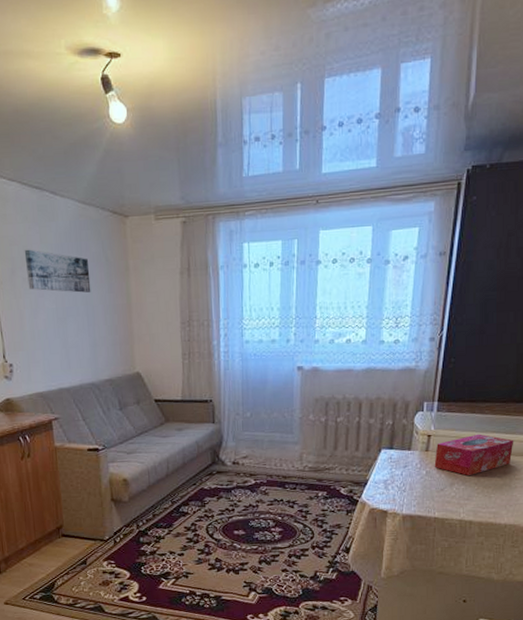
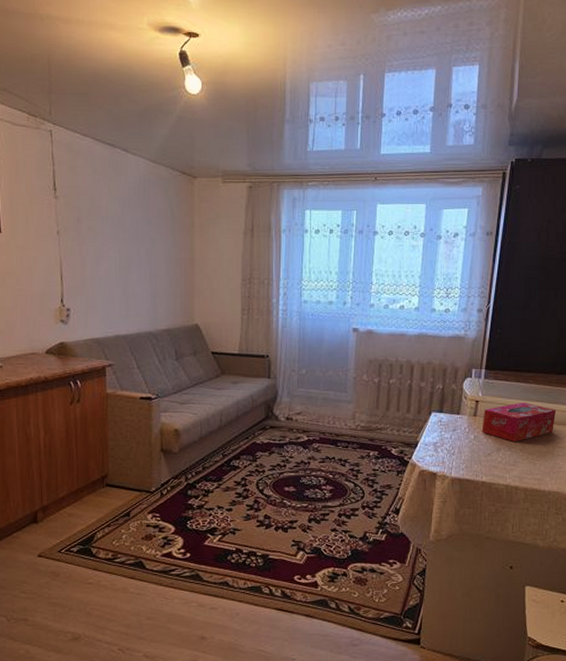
wall art: present [24,249,91,293] -> none [92,200,155,245]

